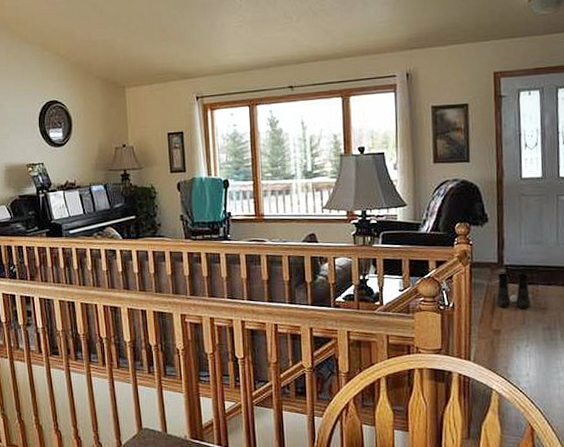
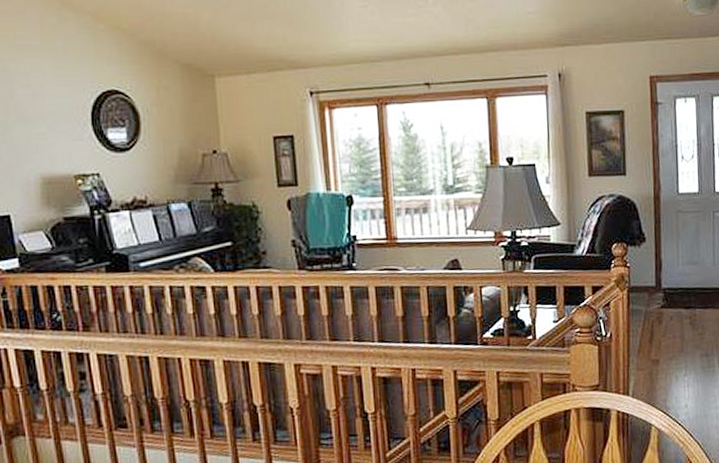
boots: present [496,273,530,309] -> none [655,297,688,336]

